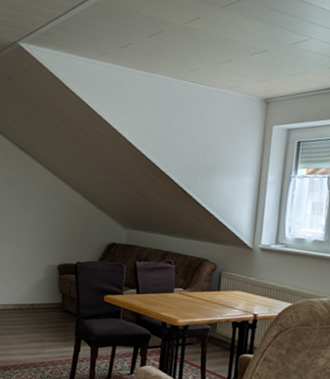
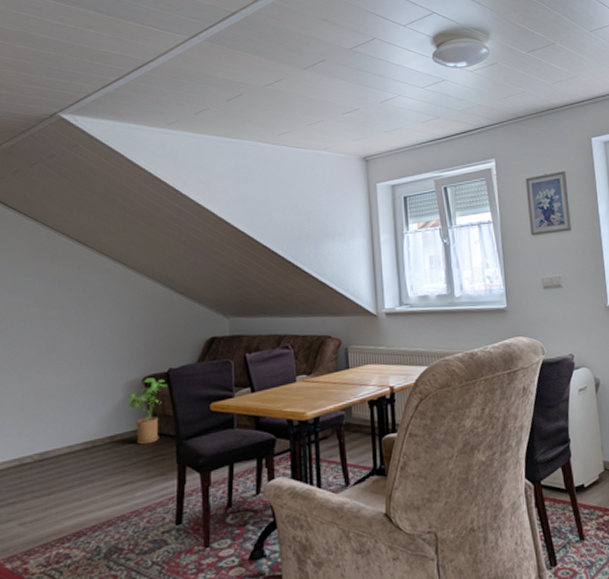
house plant: none [46,266,75,316] -> present [128,378,168,445]

